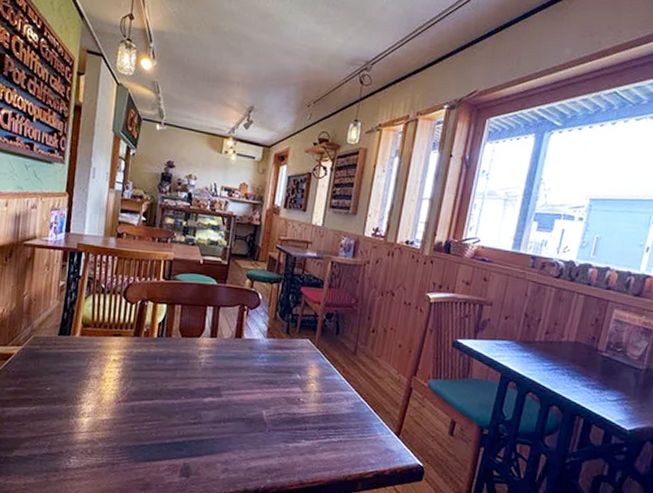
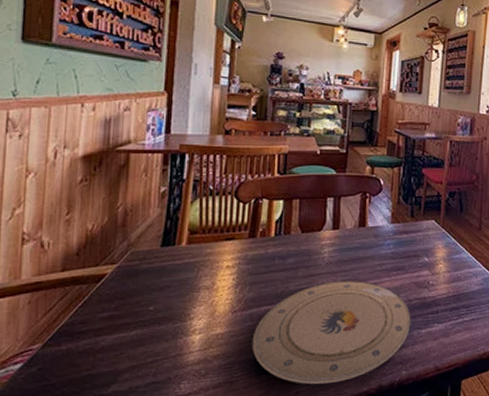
plate: none [132,386,280,480] -> present [252,281,411,384]

